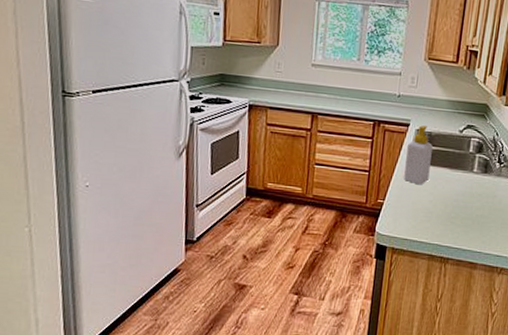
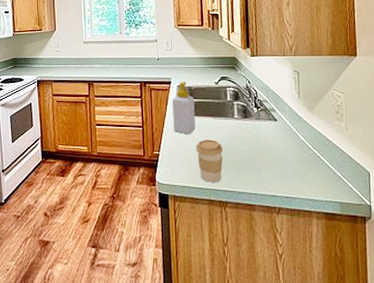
coffee cup: none [424,192,455,239] -> present [195,139,223,183]

